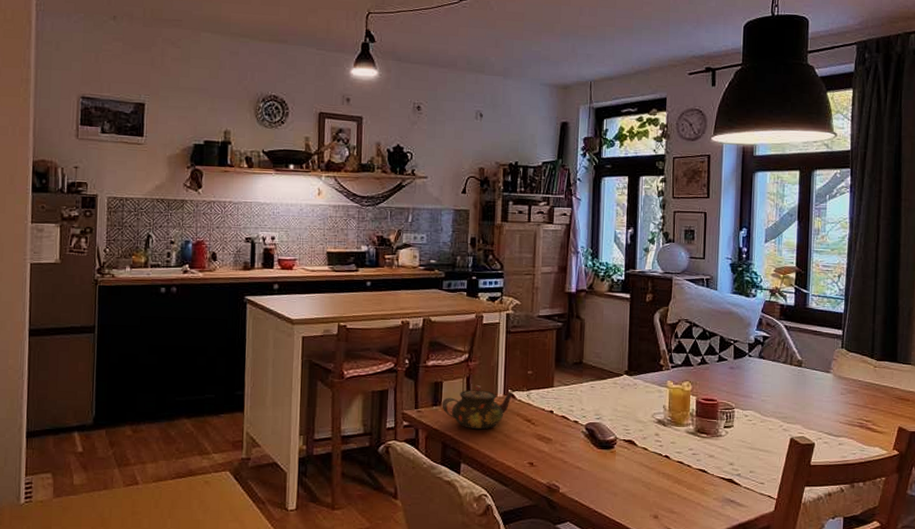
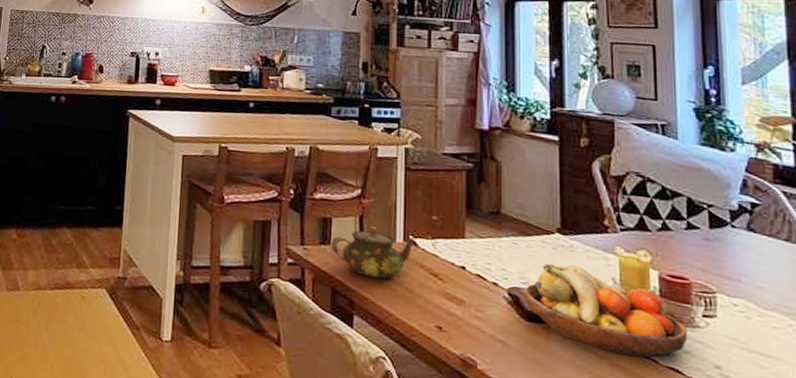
fruit bowl: none [597,399,713,465] -> present [524,263,688,358]

